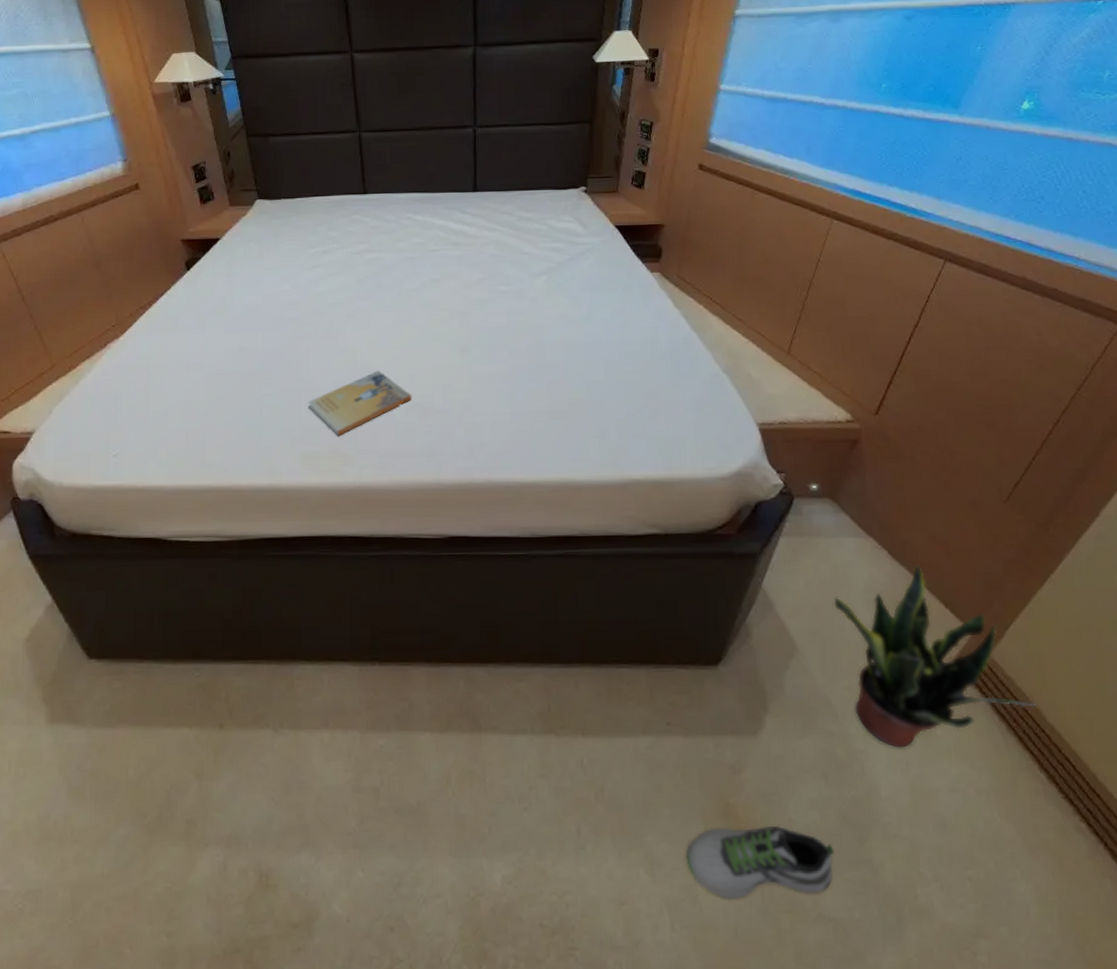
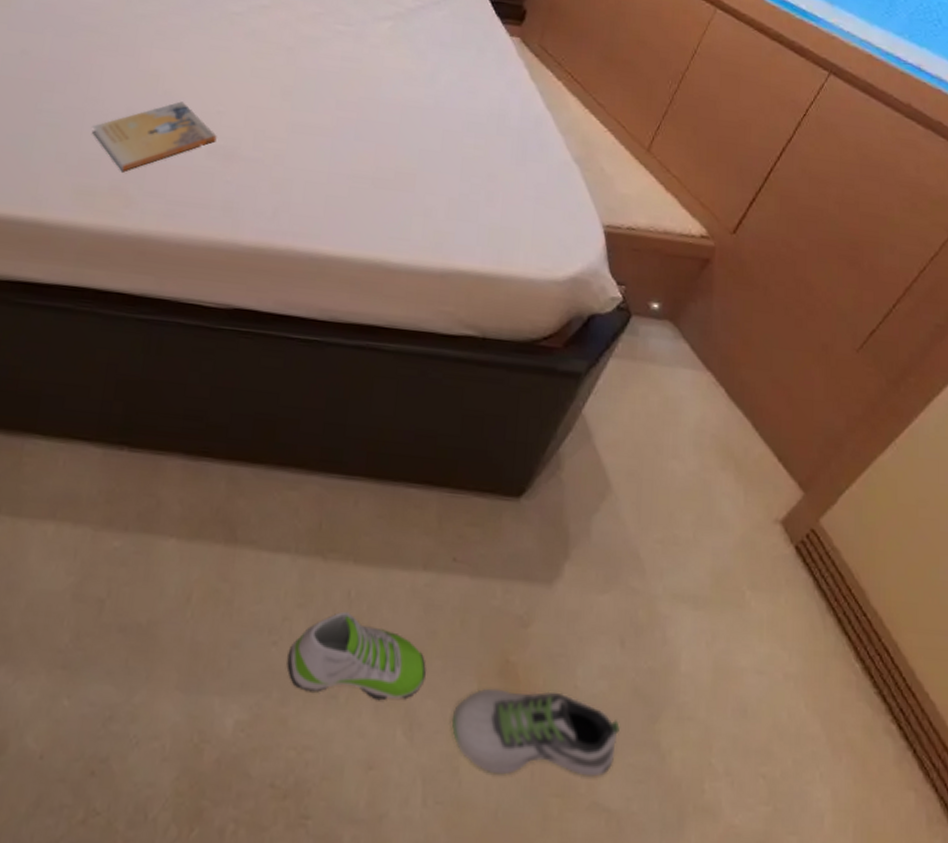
athletic shoe: none [538,777,658,848] -> present [286,611,426,701]
potted plant: present [833,565,1037,749] -> none [658,410,861,619]

